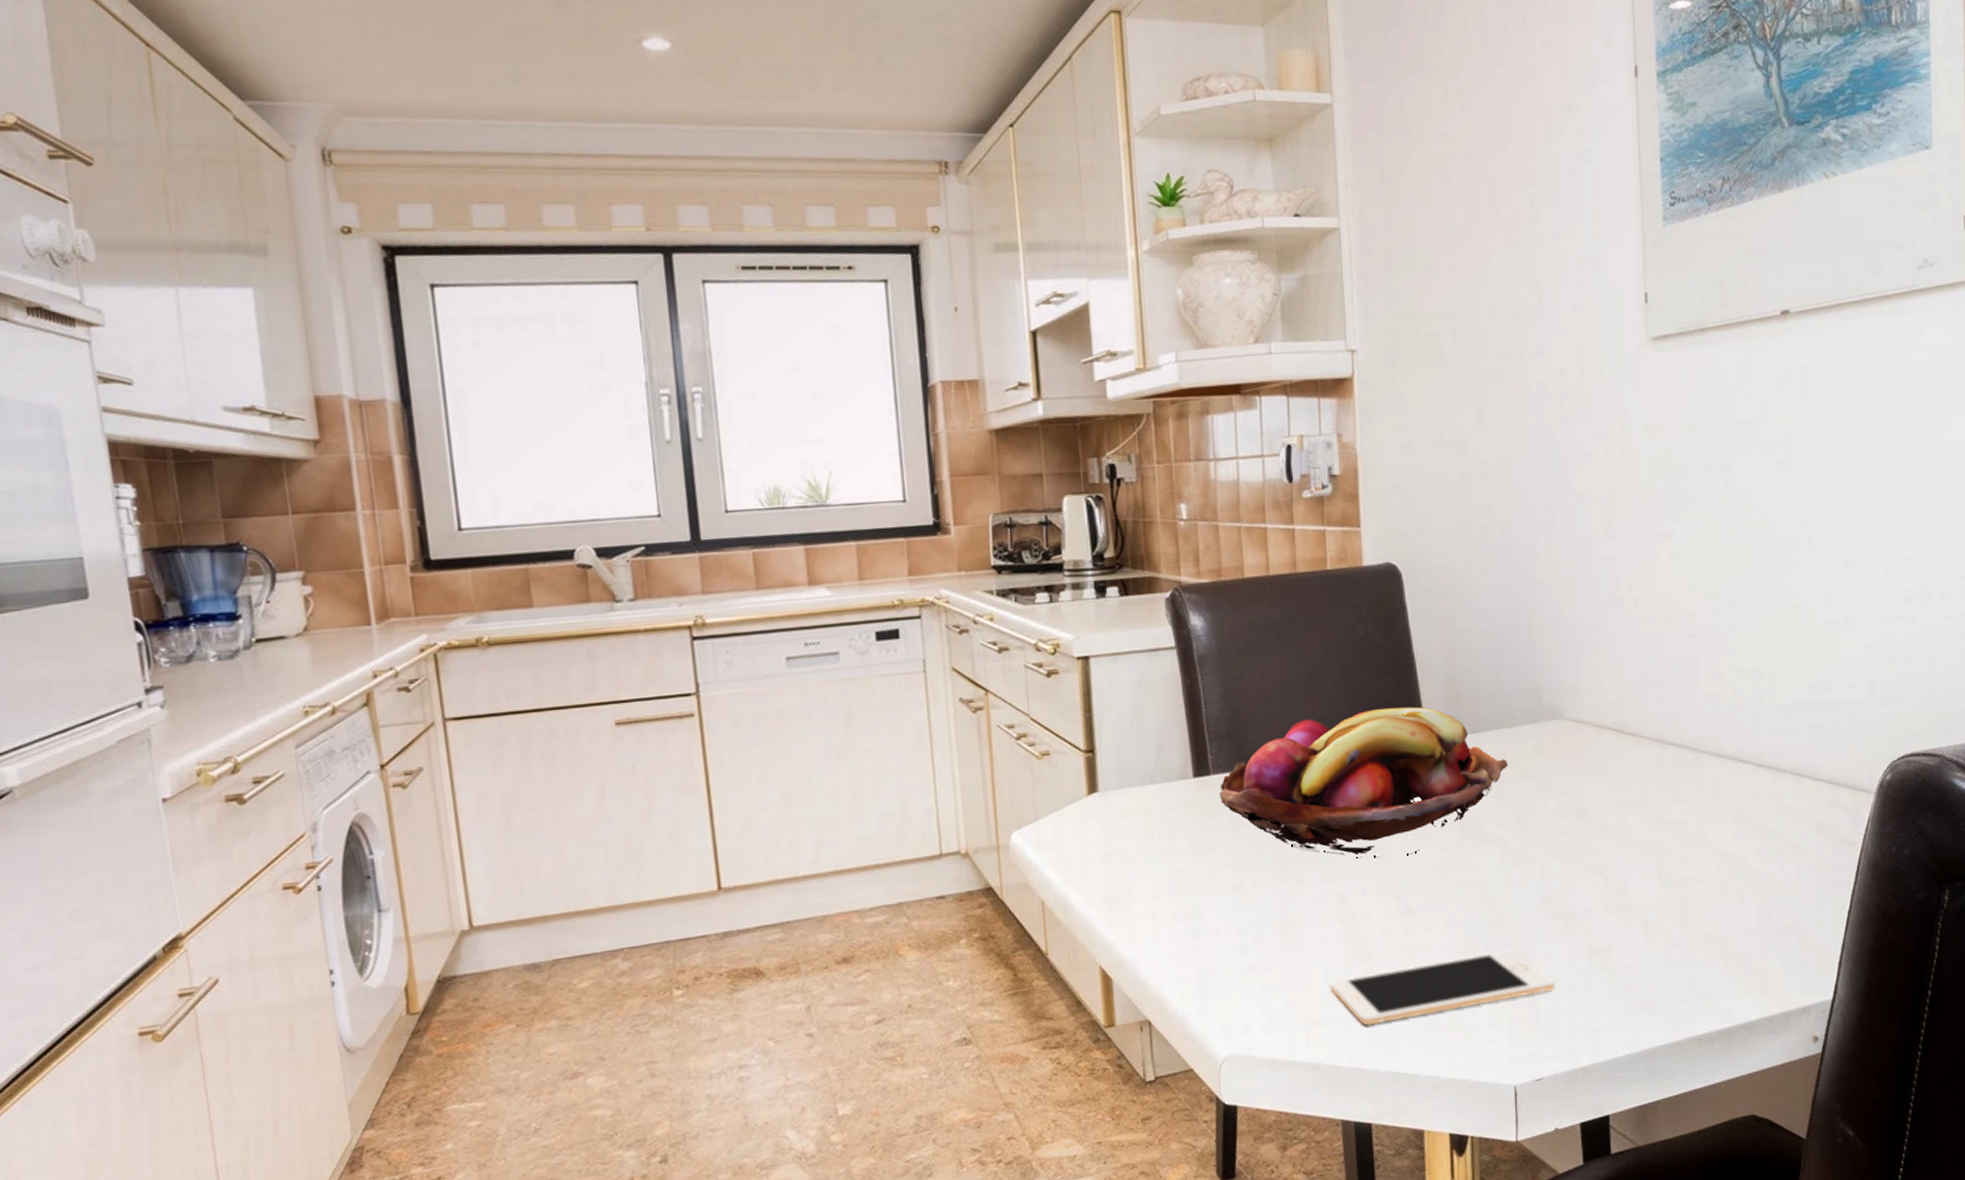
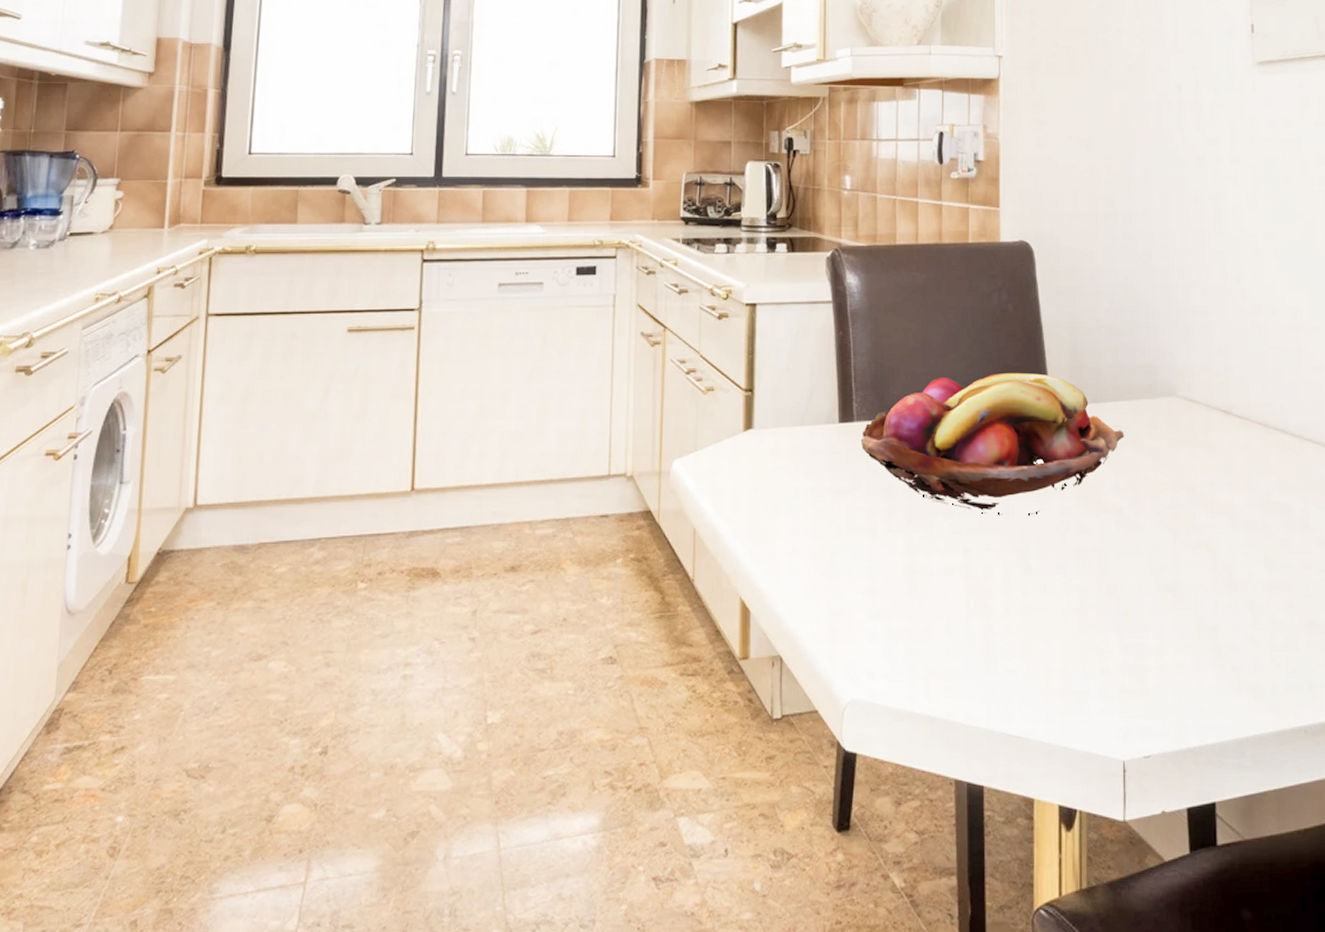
cell phone: present [1331,951,1554,1026] -> none [952,618,1164,683]

